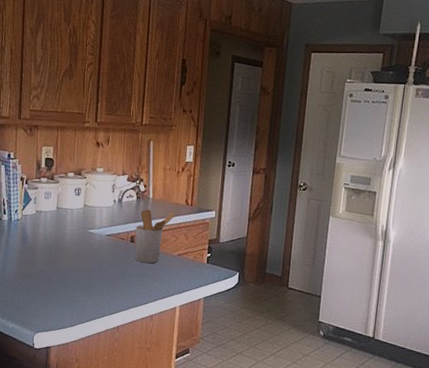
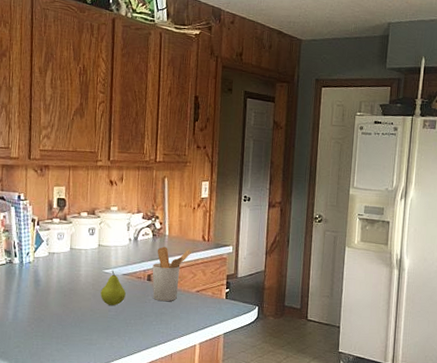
fruit: none [85,230,109,265] -> present [100,270,126,306]

